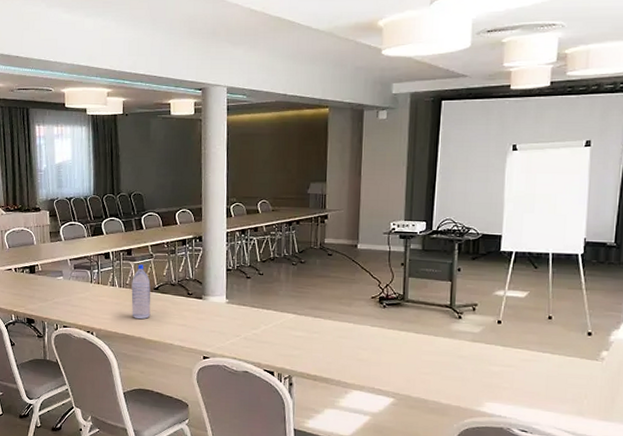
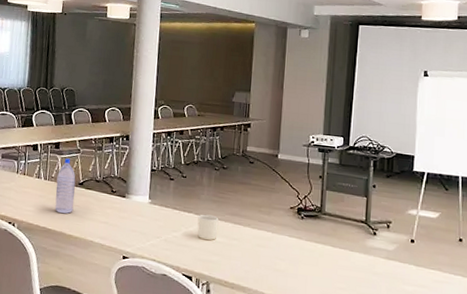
mug: none [276,310,299,336] -> present [197,214,219,241]

